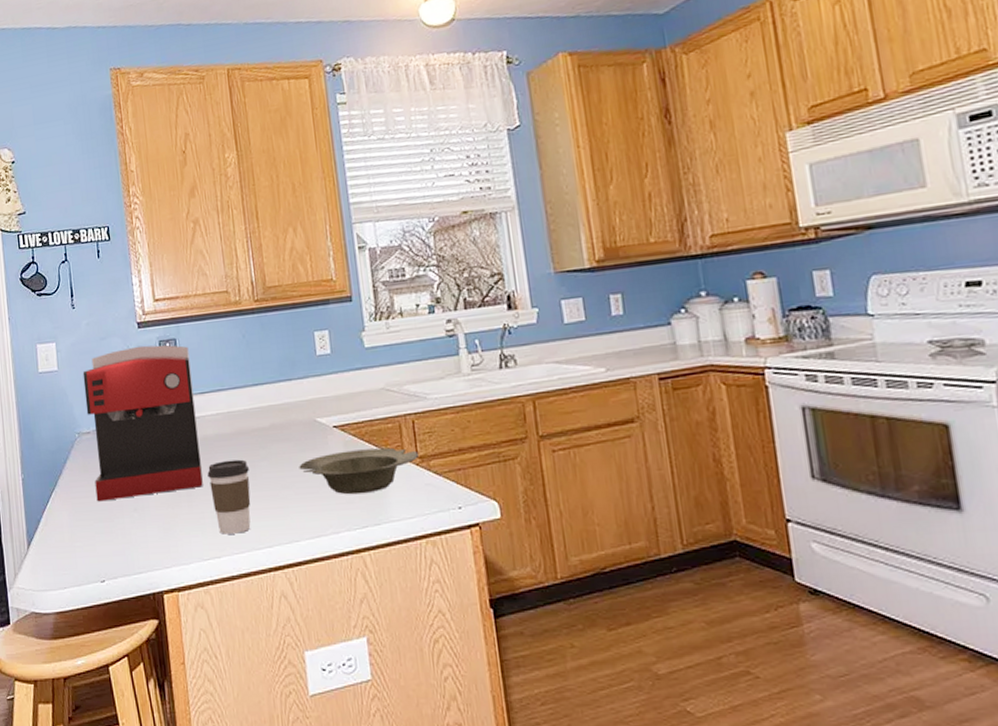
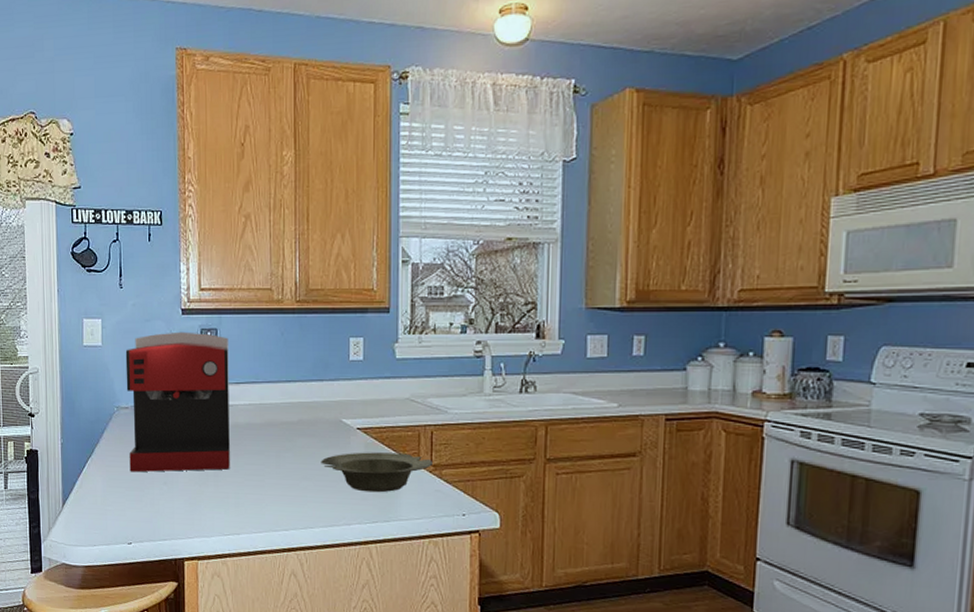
coffee cup: present [207,459,251,534] -> none [235,448,274,515]

